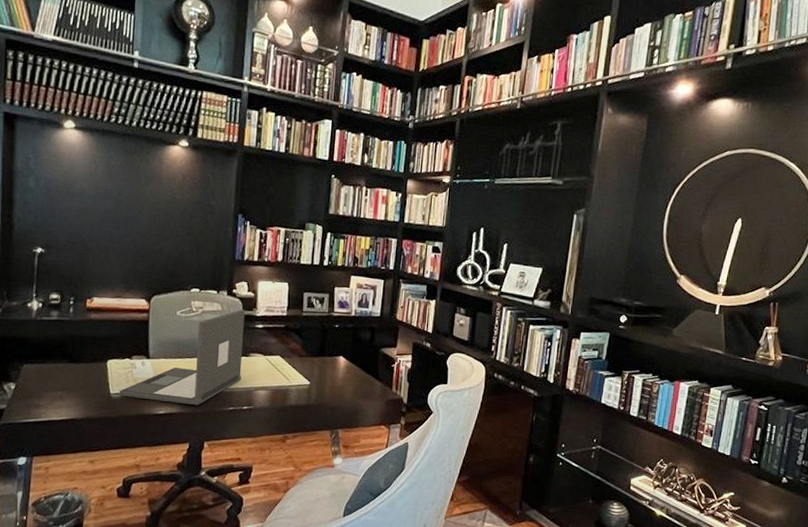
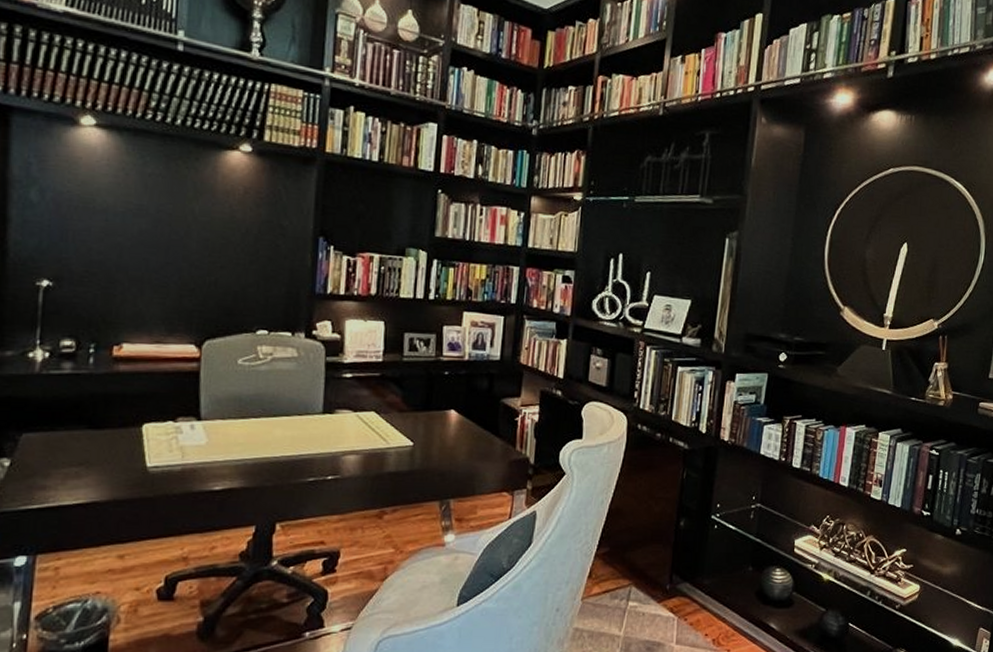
laptop: present [119,309,245,406] -> none [158,355,328,478]

